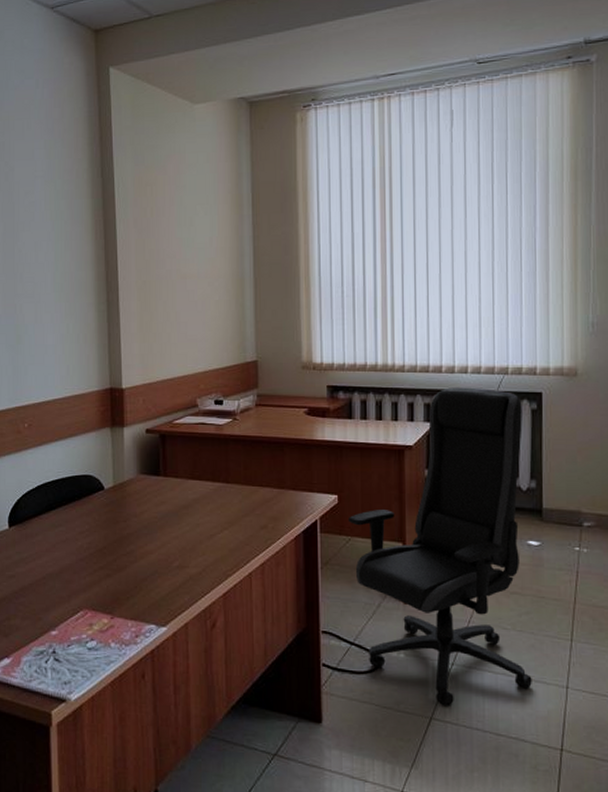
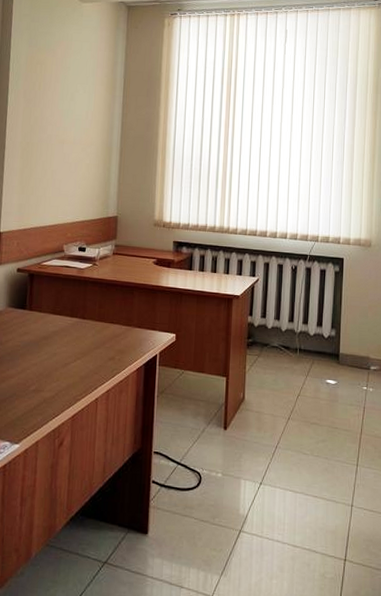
office chair: present [347,387,532,707] -> none [182,249,328,521]

